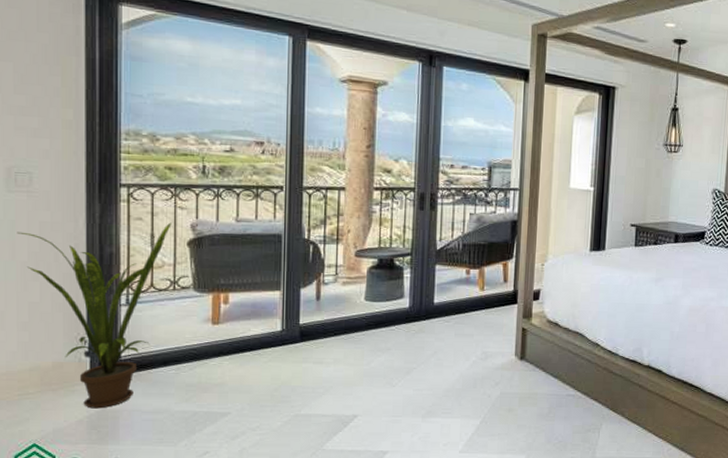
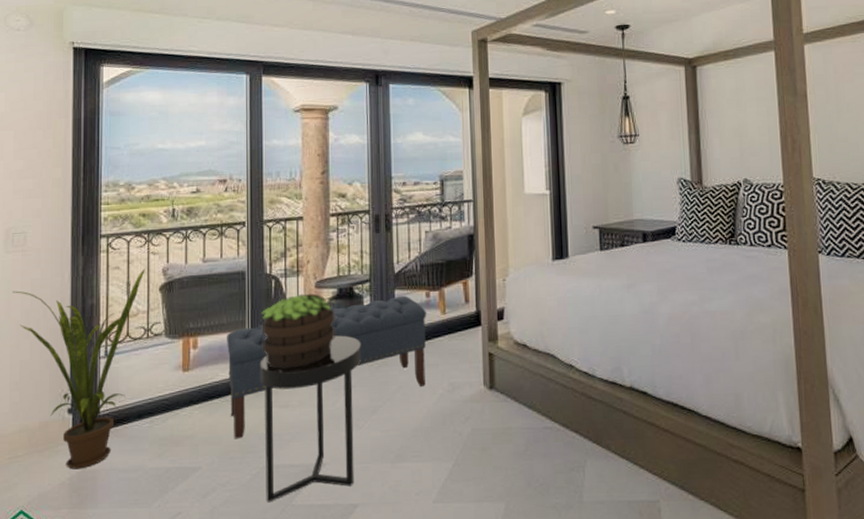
bench: none [260,270,466,390] -> present [227,295,427,440]
side table: none [294,302,398,447] -> present [260,335,361,503]
potted plant: none [297,260,376,329] -> present [261,293,336,369]

